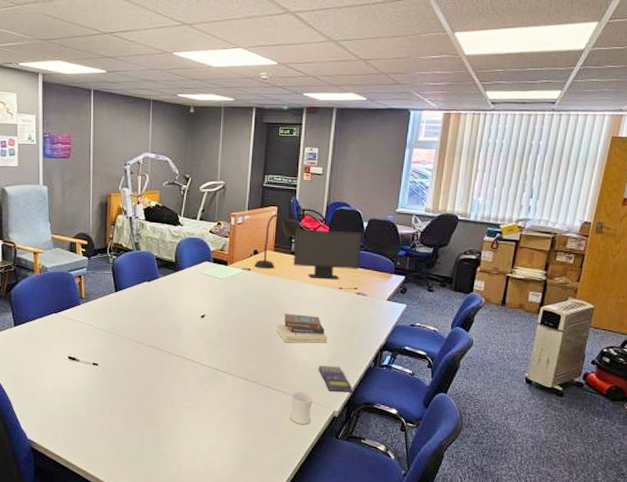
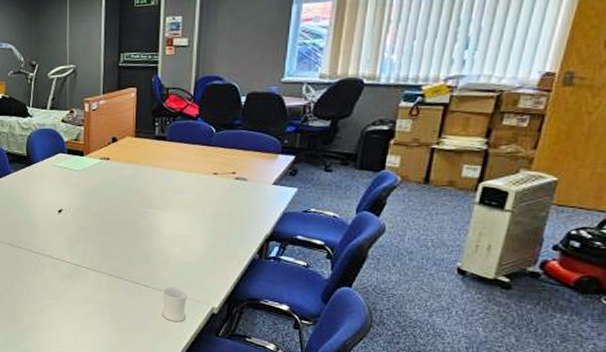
desk lamp: present [255,214,301,270] -> none [114,96,165,158]
books: present [276,313,328,343] -> none [142,204,202,236]
computer monitor: present [293,229,362,280] -> none [158,108,239,165]
calculator: present [318,365,353,392] -> none [192,259,234,287]

